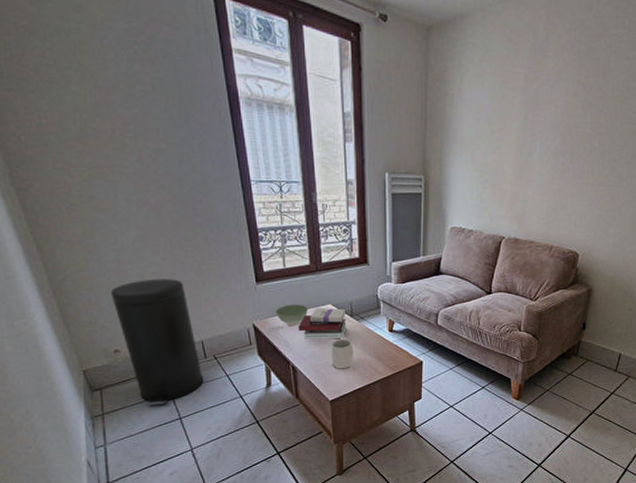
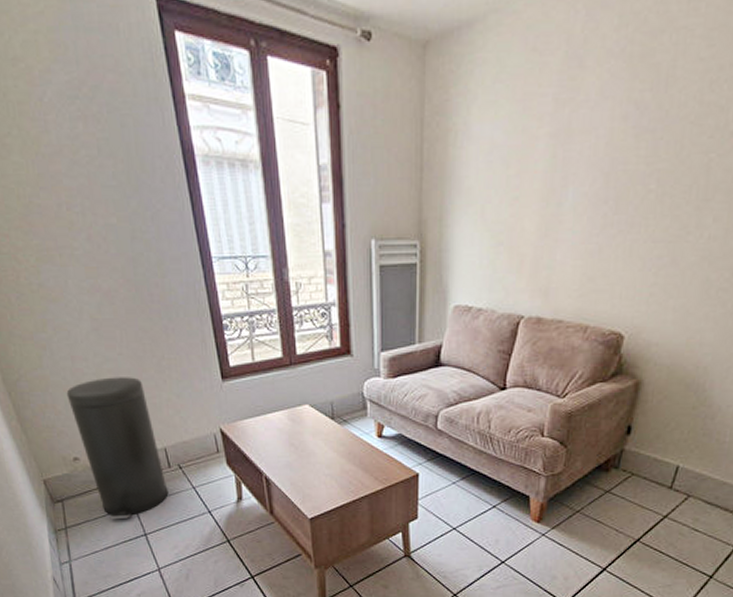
bowl: present [275,304,309,327] -> none [244,404,283,431]
books: present [298,308,347,341] -> none [270,409,327,448]
mug: present [330,339,353,369] -> none [308,447,336,482]

